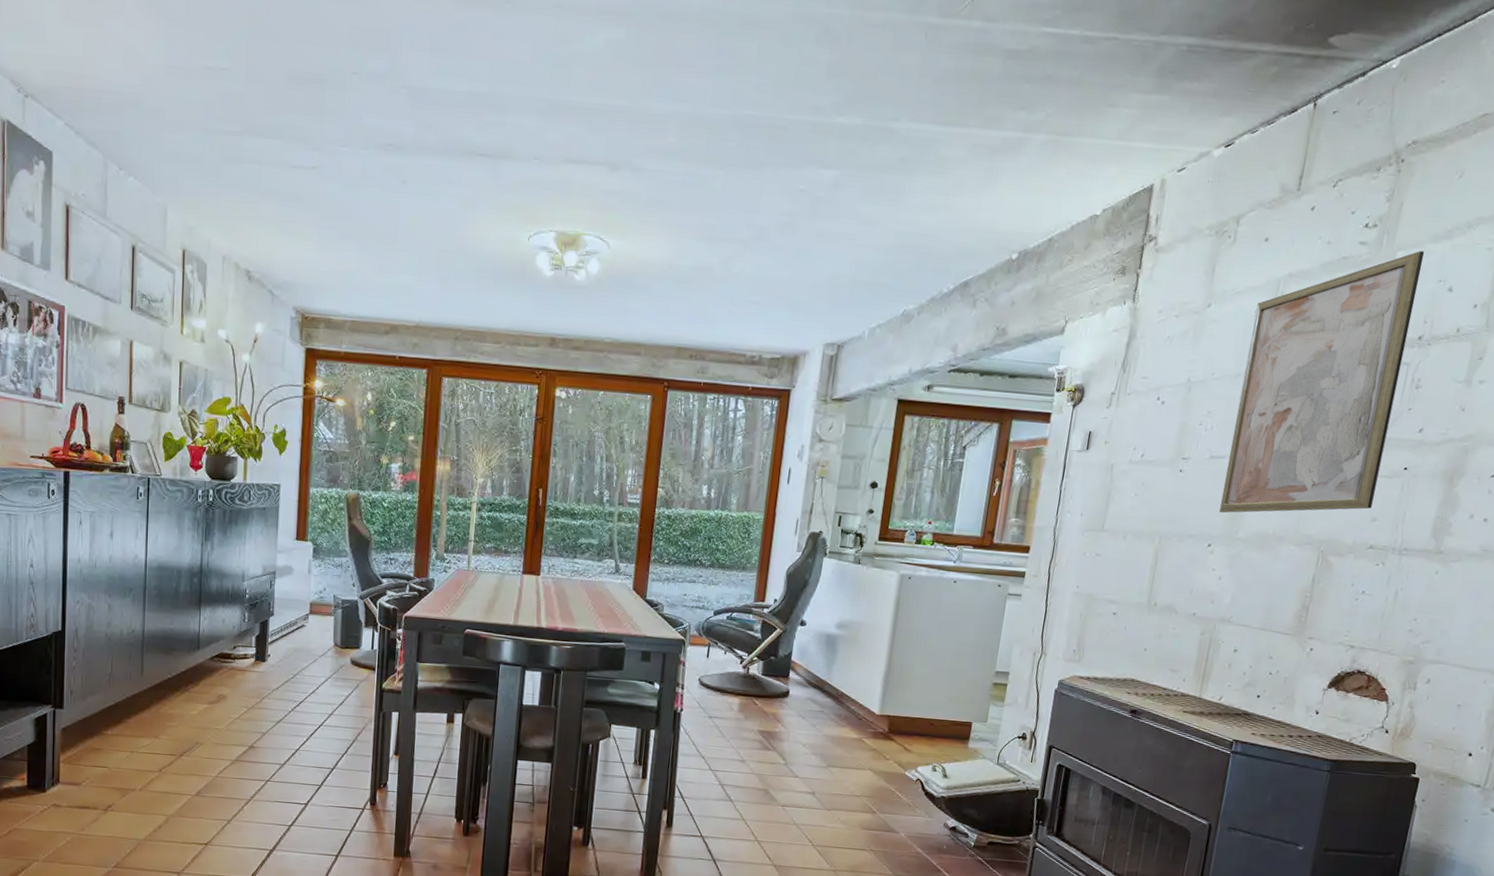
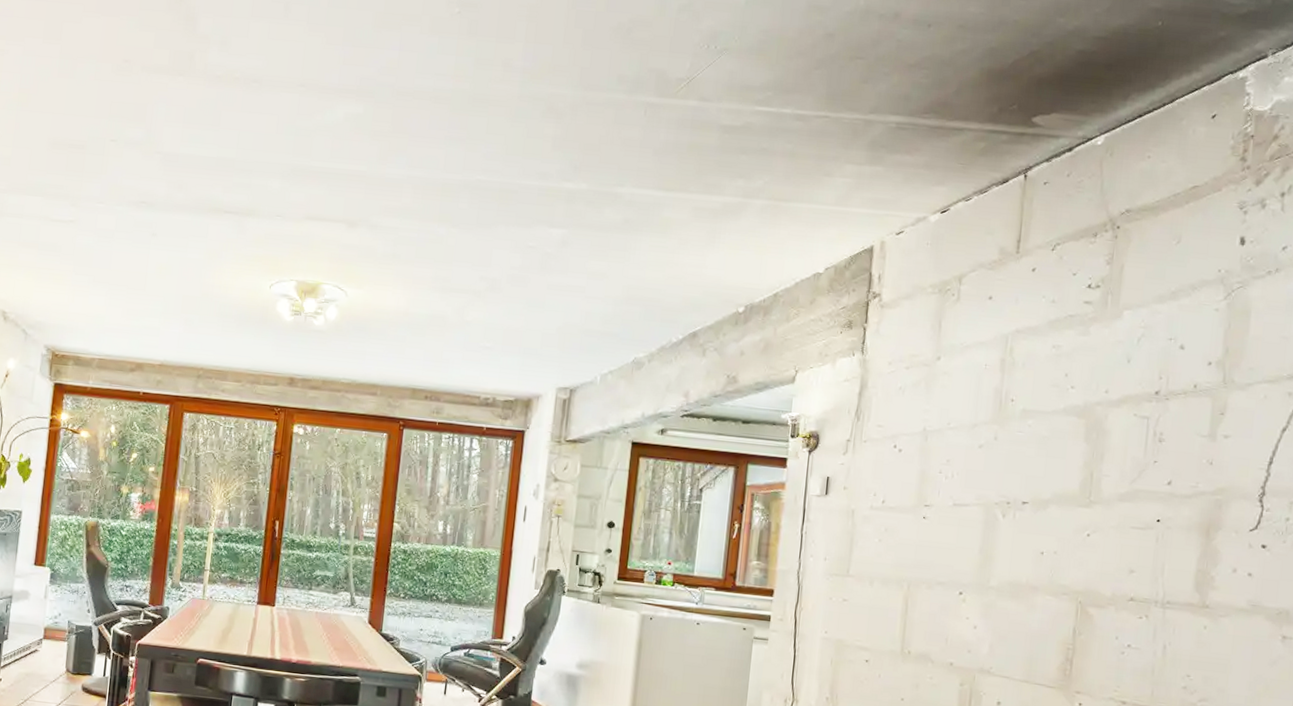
wall art: present [1219,251,1425,513] -> none [968,310,1152,561]

